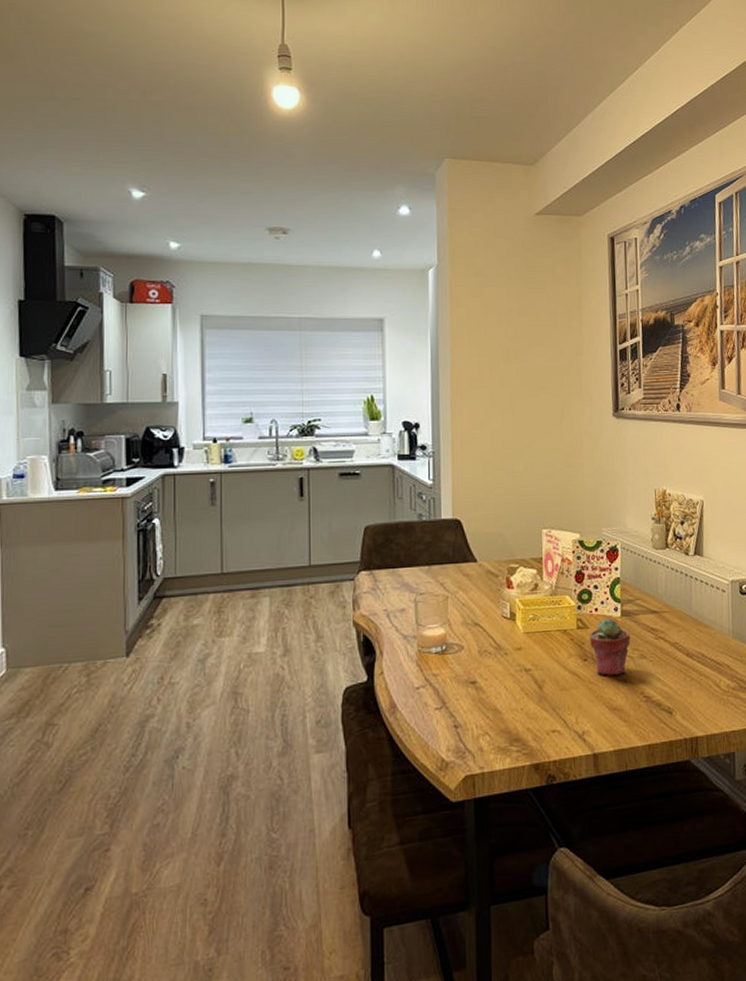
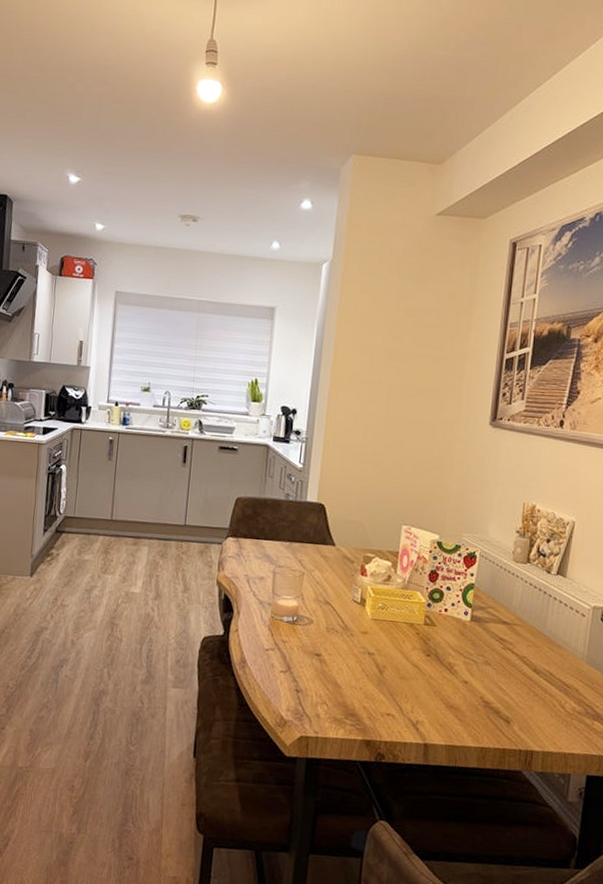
potted succulent: present [589,618,631,676] -> none [434,620,477,676]

